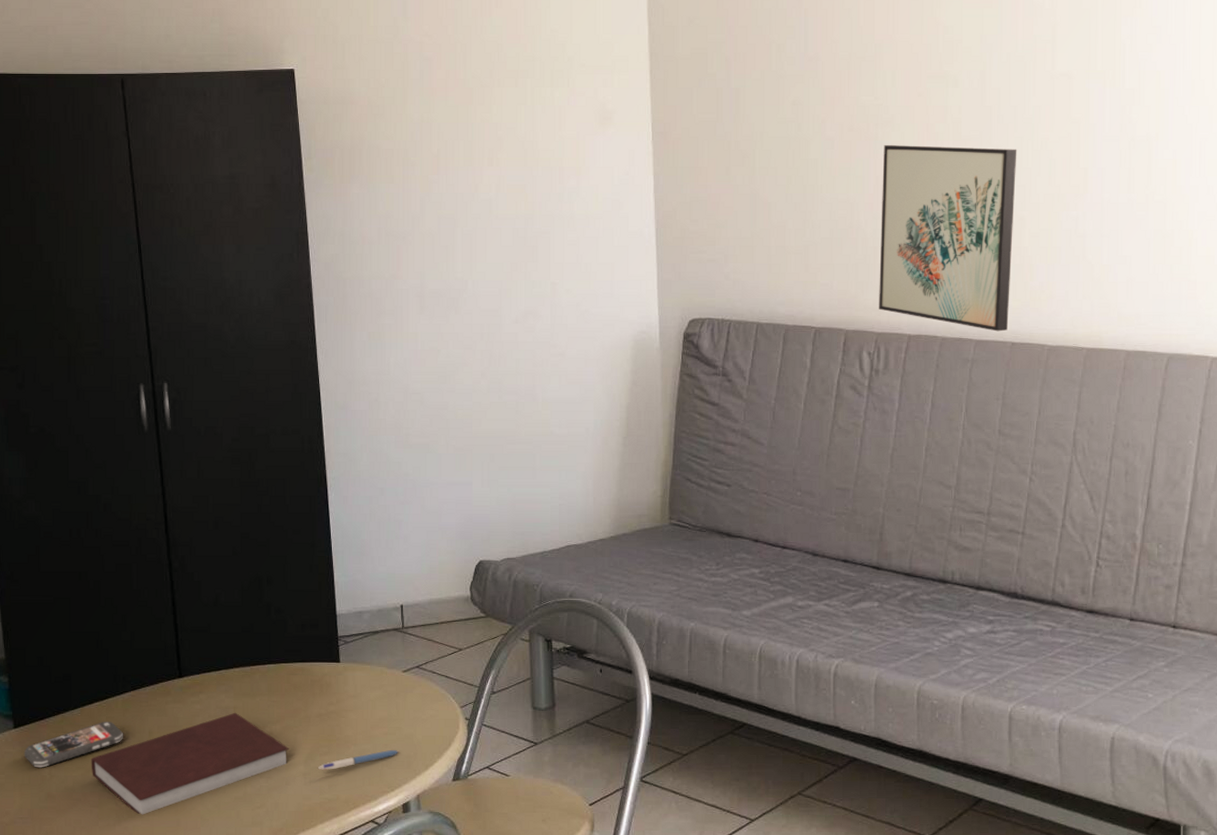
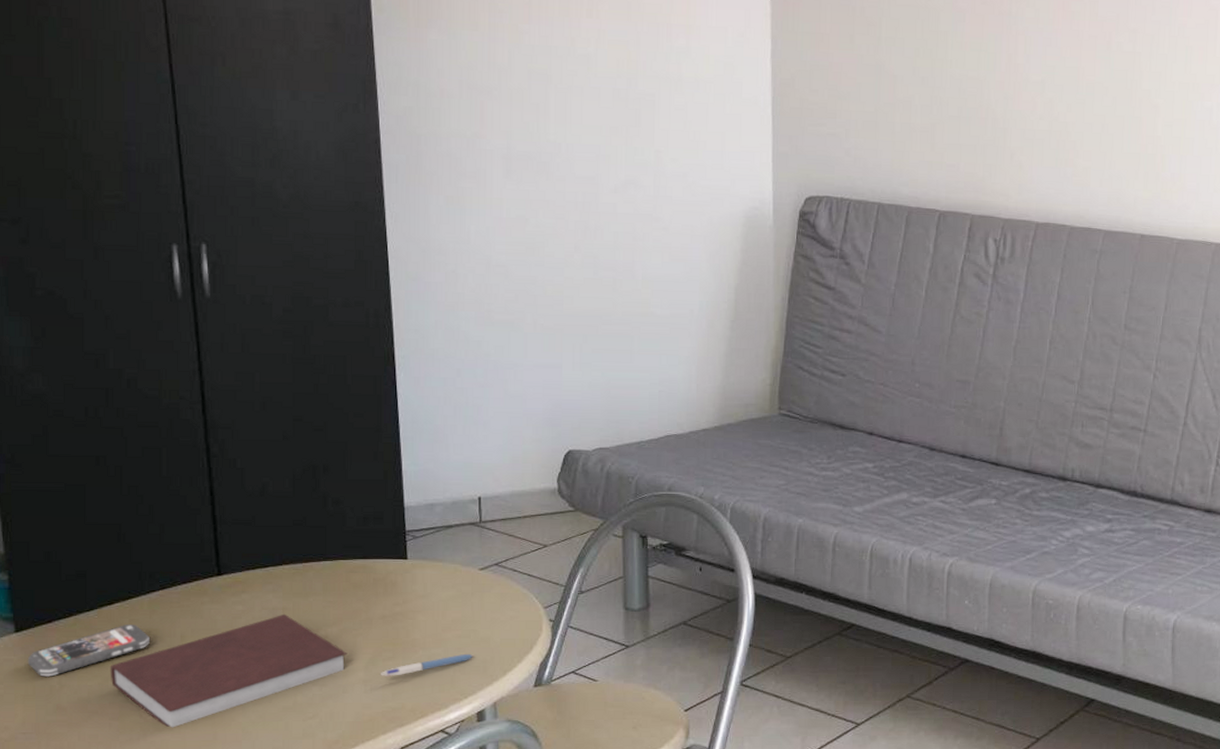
wall art: present [879,144,1017,332] -> none [1007,20,1154,223]

